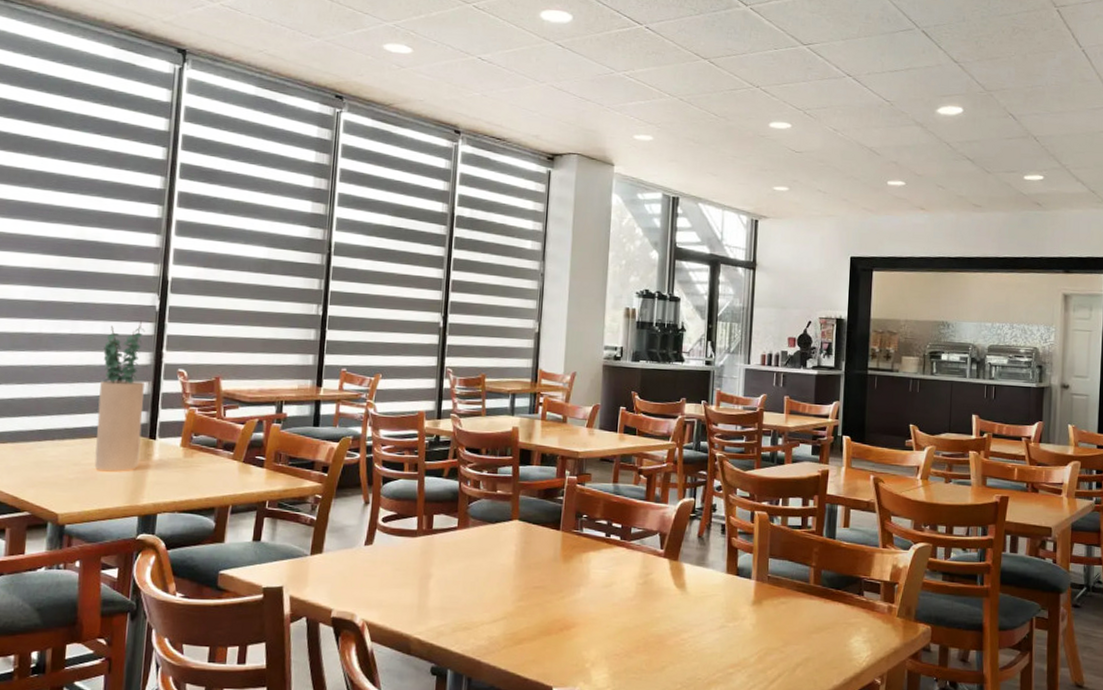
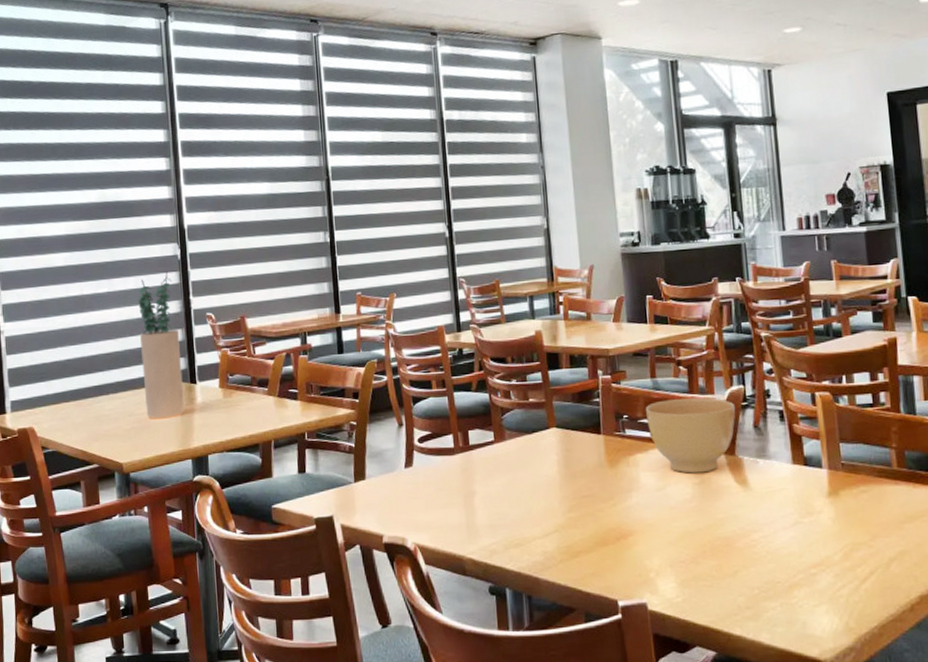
bowl: none [603,504,685,575] -> present [645,397,736,474]

